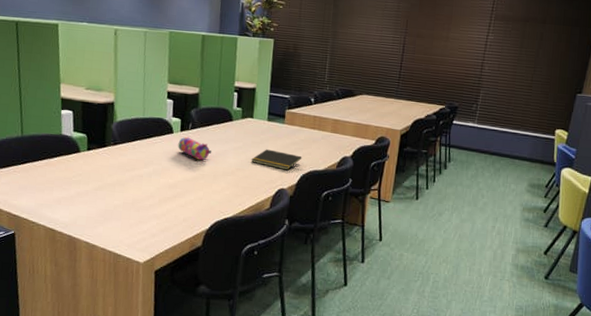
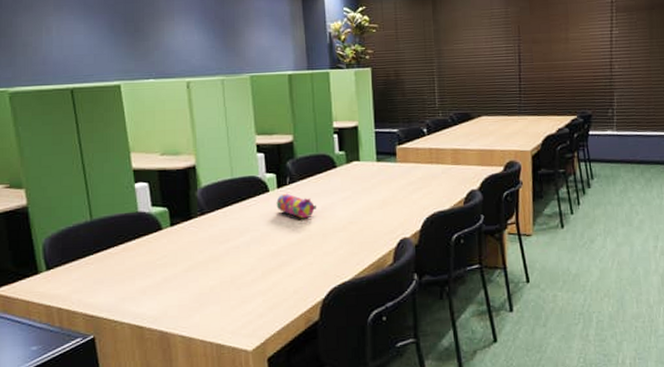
notepad: present [251,149,302,171] -> none [363,194,423,216]

